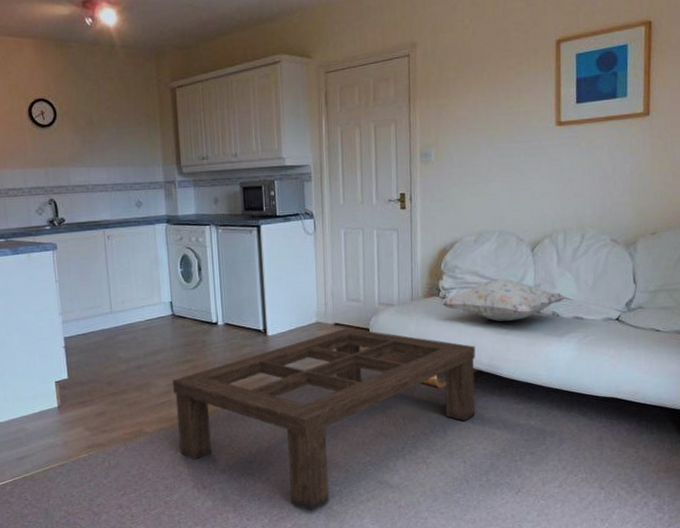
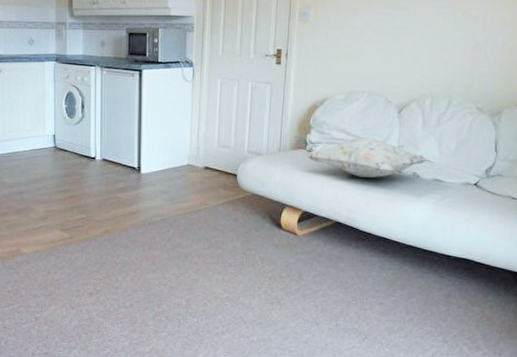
coffee table: present [172,328,476,512] -> none [49,172,336,339]

